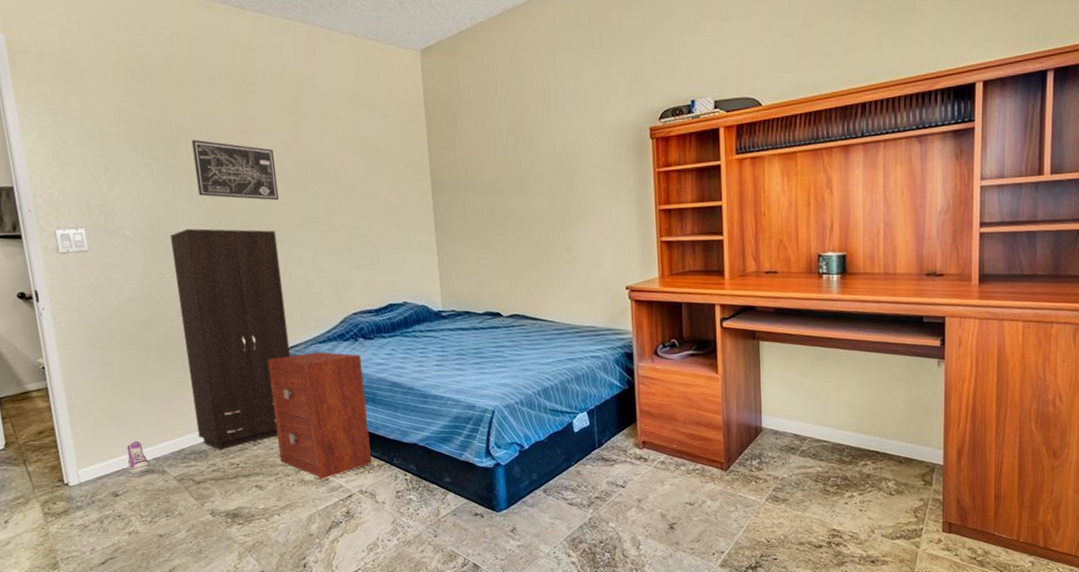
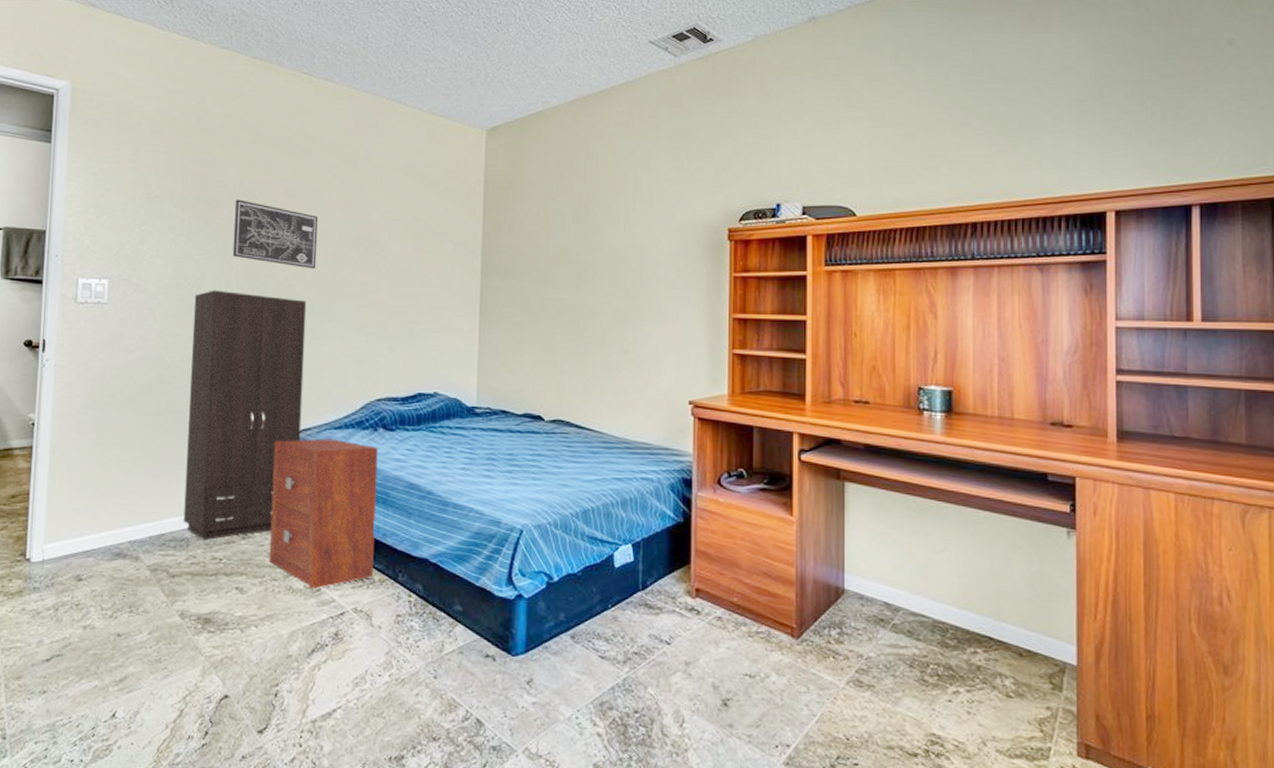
sneaker: present [127,441,152,473] -> none [99,518,125,556]

